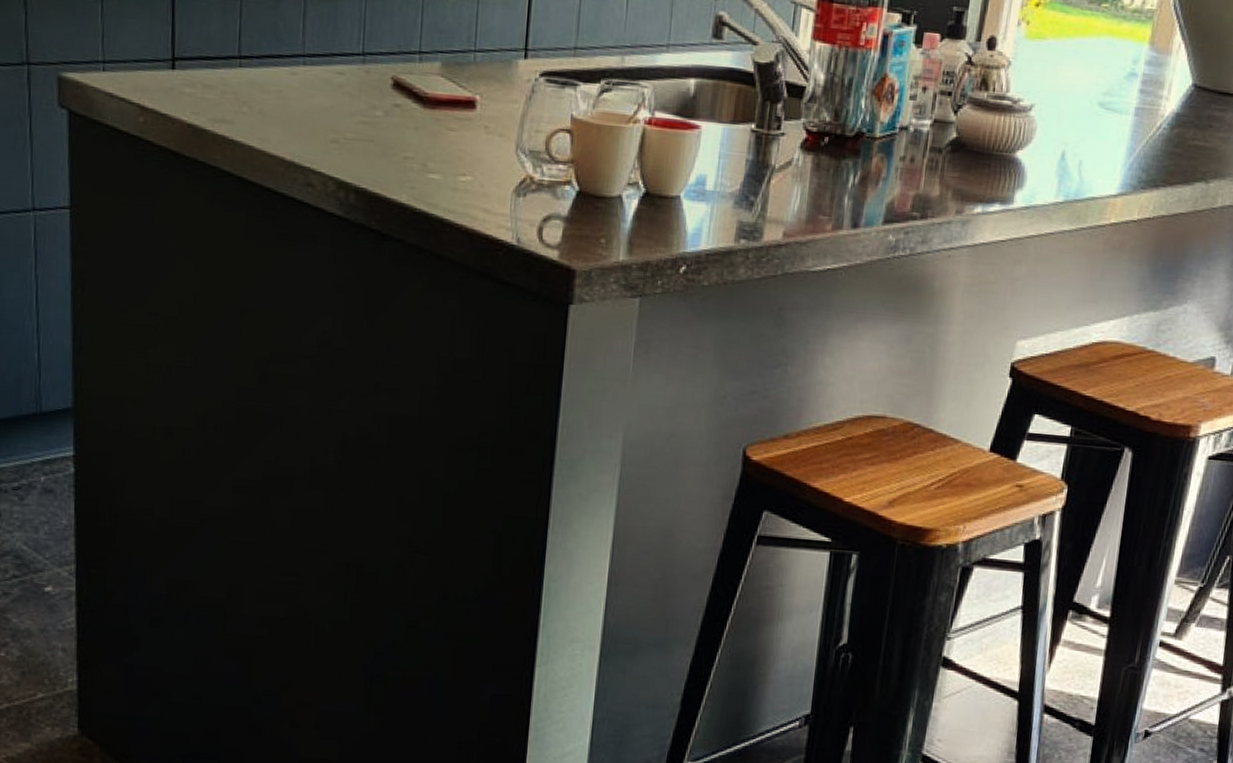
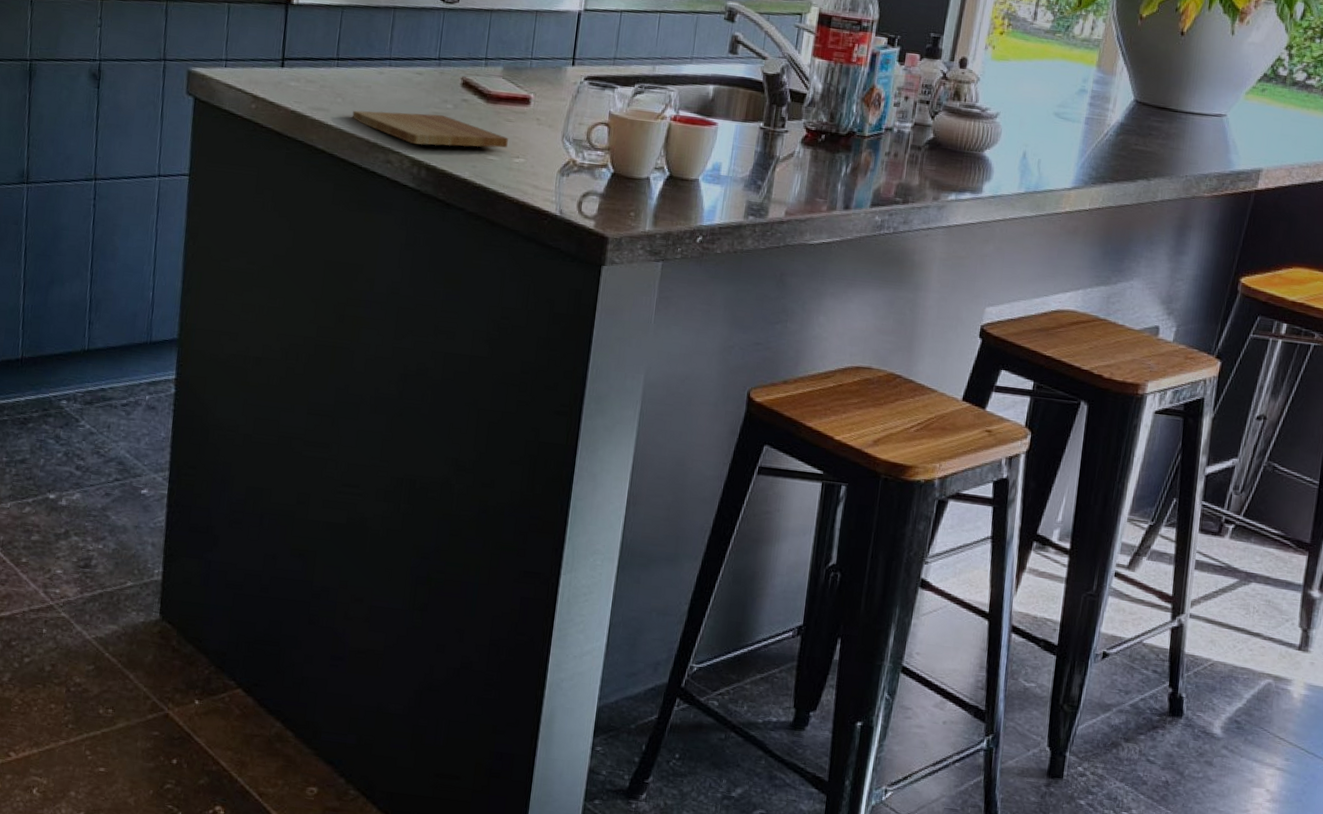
cutting board: none [262,121,452,164] -> present [352,110,508,148]

